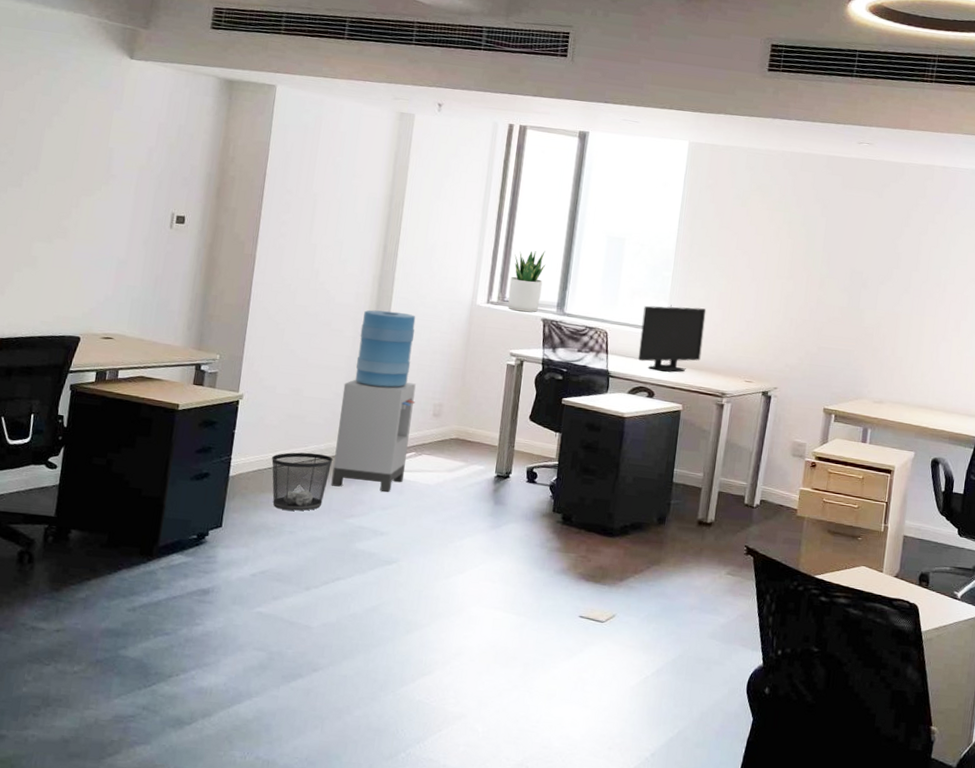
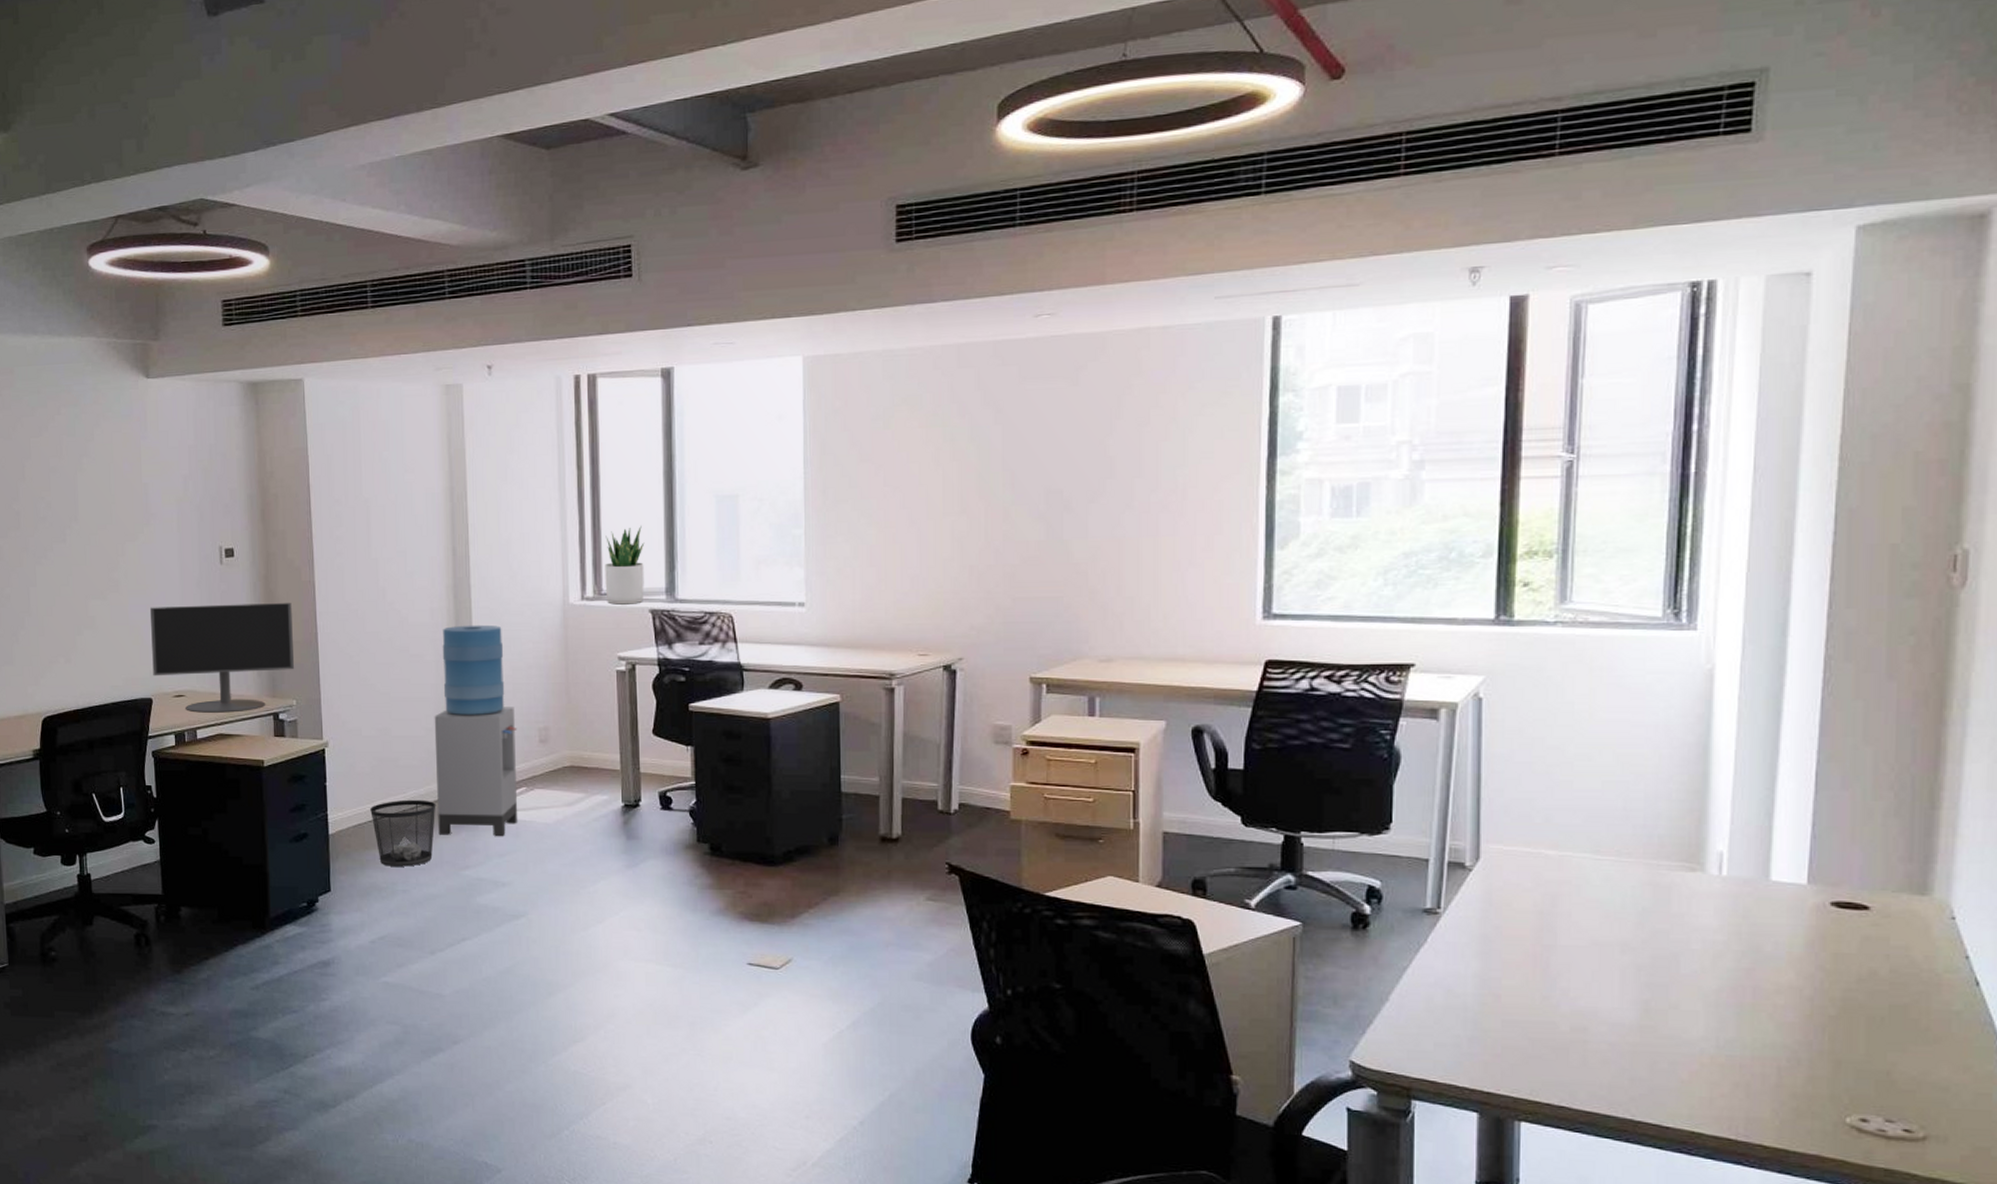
computer monitor: none [85,256,231,360] -> present [150,603,295,713]
computer monitor: present [637,305,706,372] -> none [774,569,856,657]

